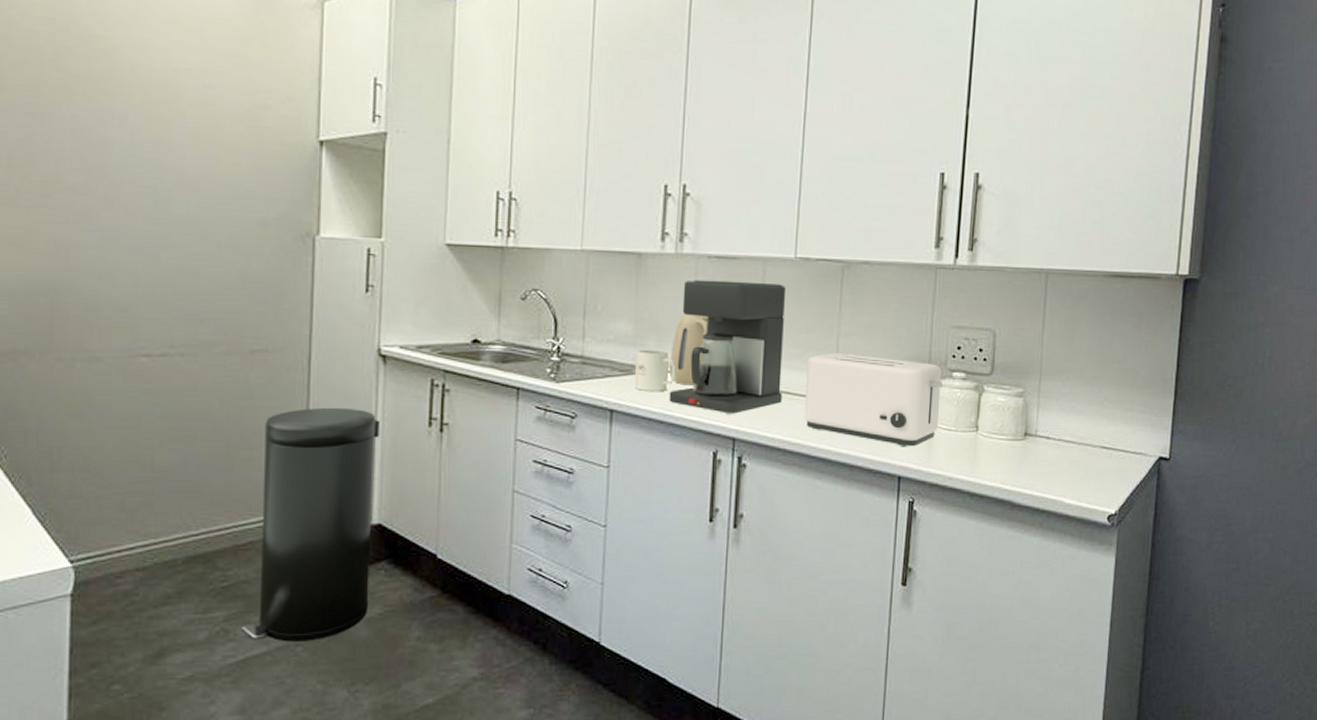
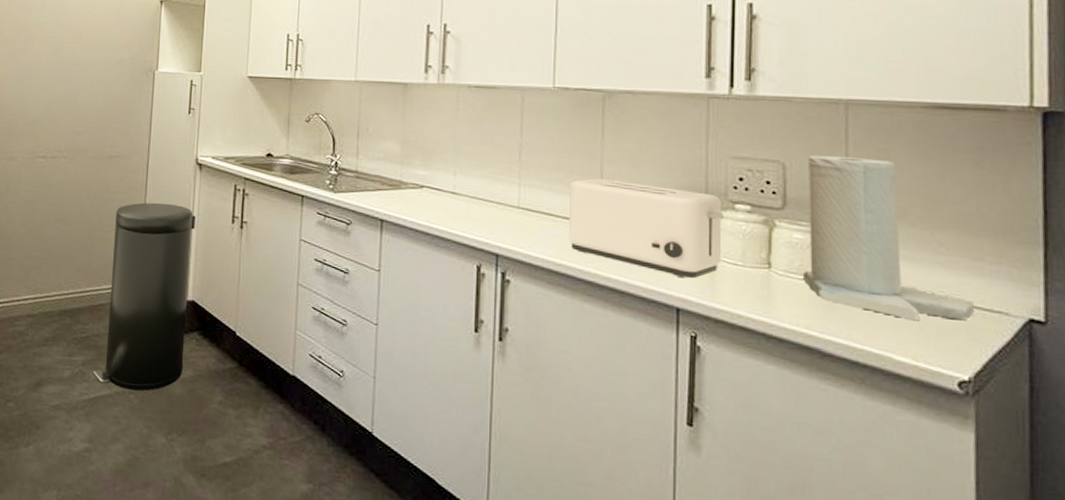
mug: present [634,349,677,392] -> none [402,167,441,206]
kettle: present [668,313,708,386] -> none [433,136,469,202]
coffee maker: present [669,279,787,414] -> none [433,107,546,231]
paper towel: none [1002,322,1124,468] -> present [802,155,975,321]

